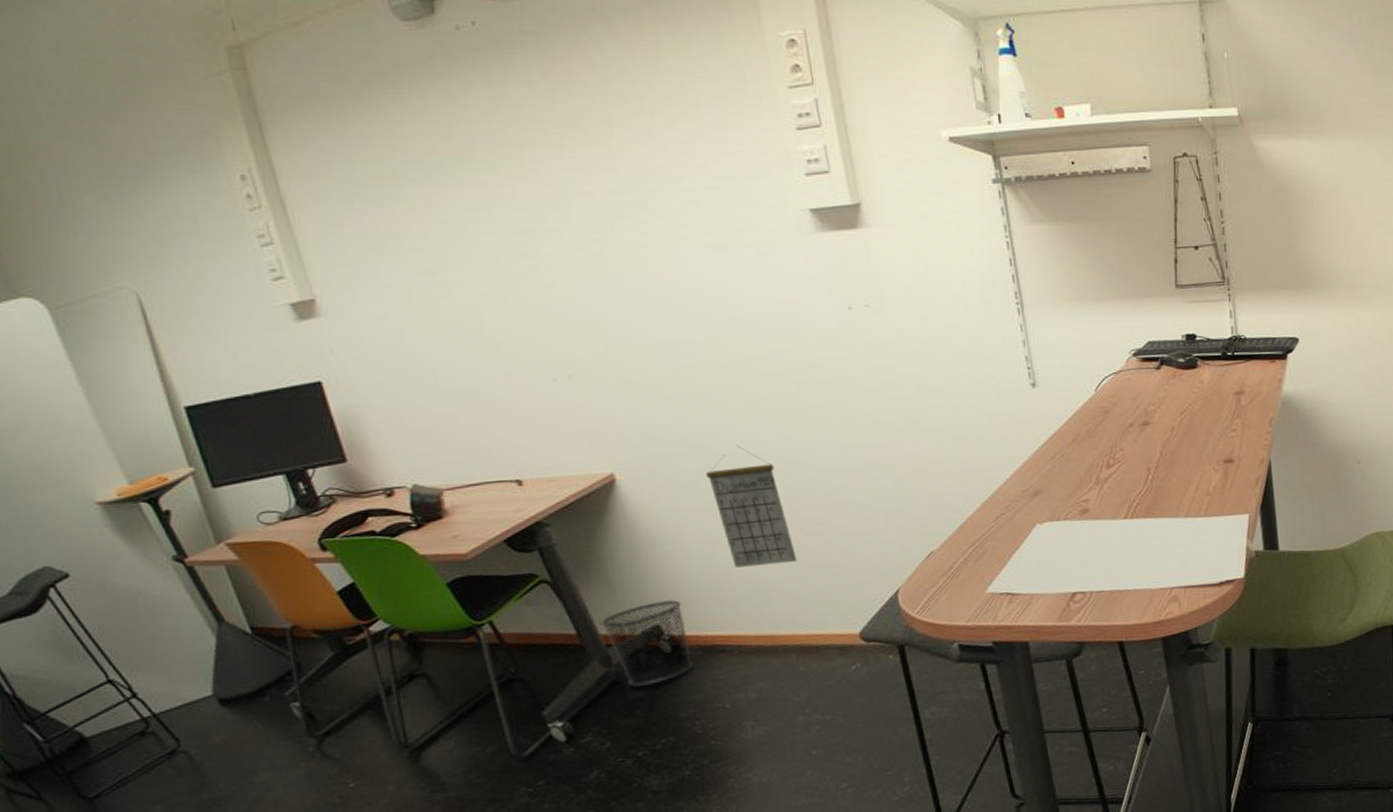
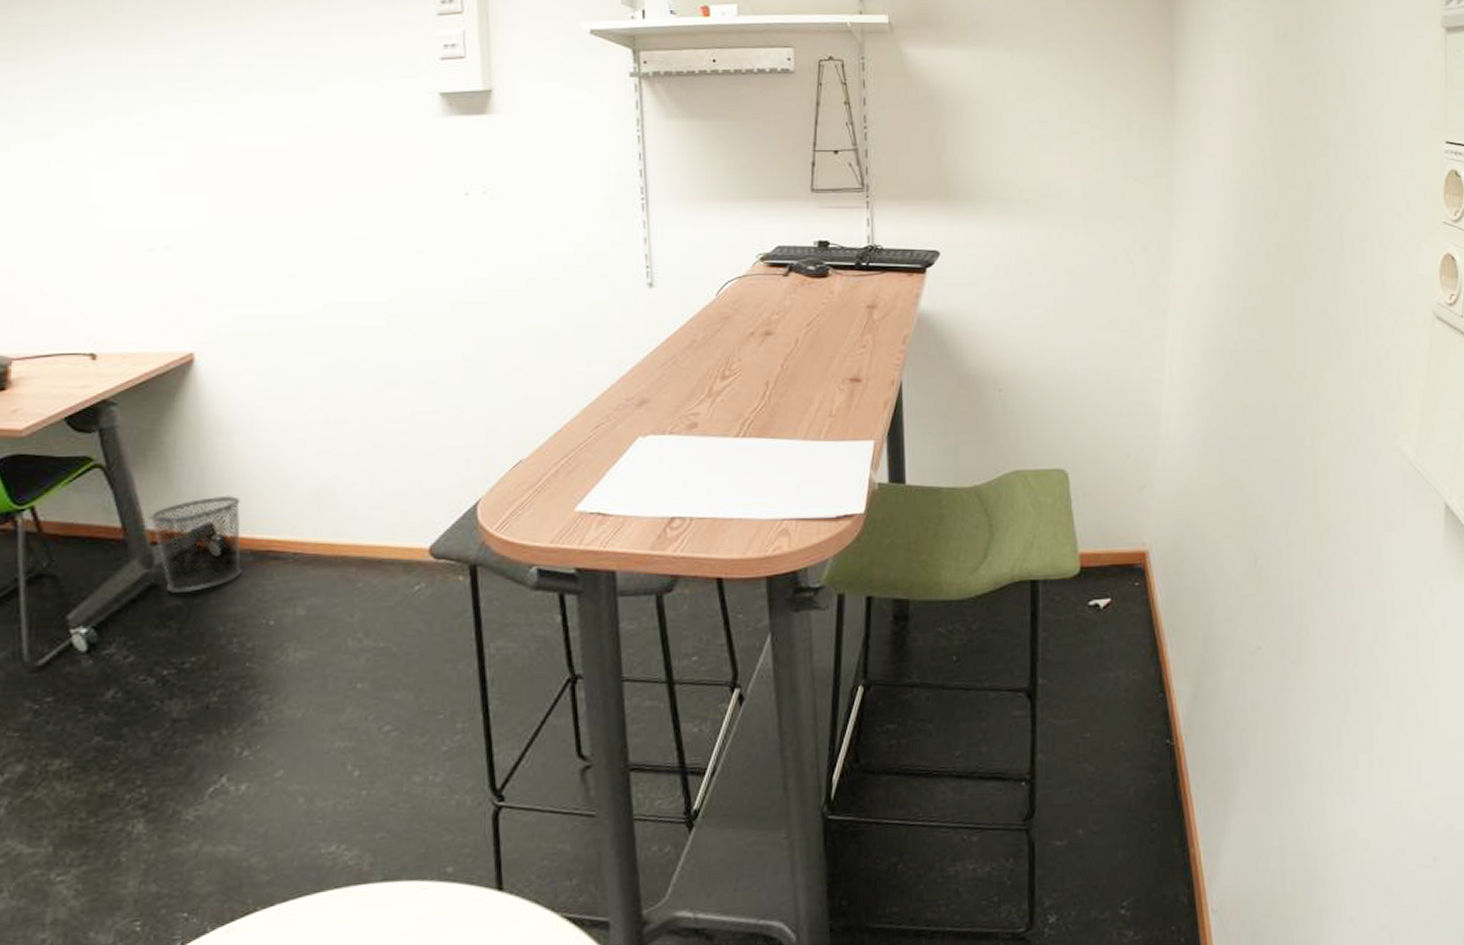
calendar: present [705,445,797,568] -> none [289,330,373,464]

